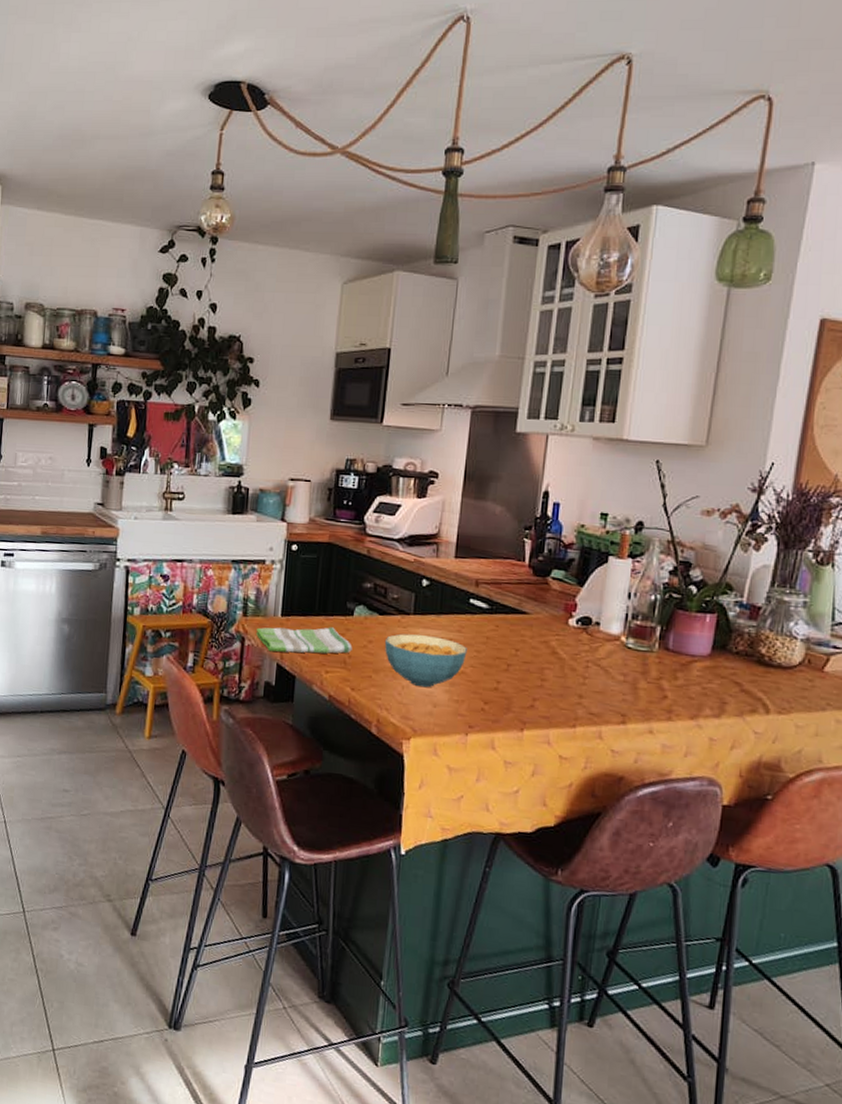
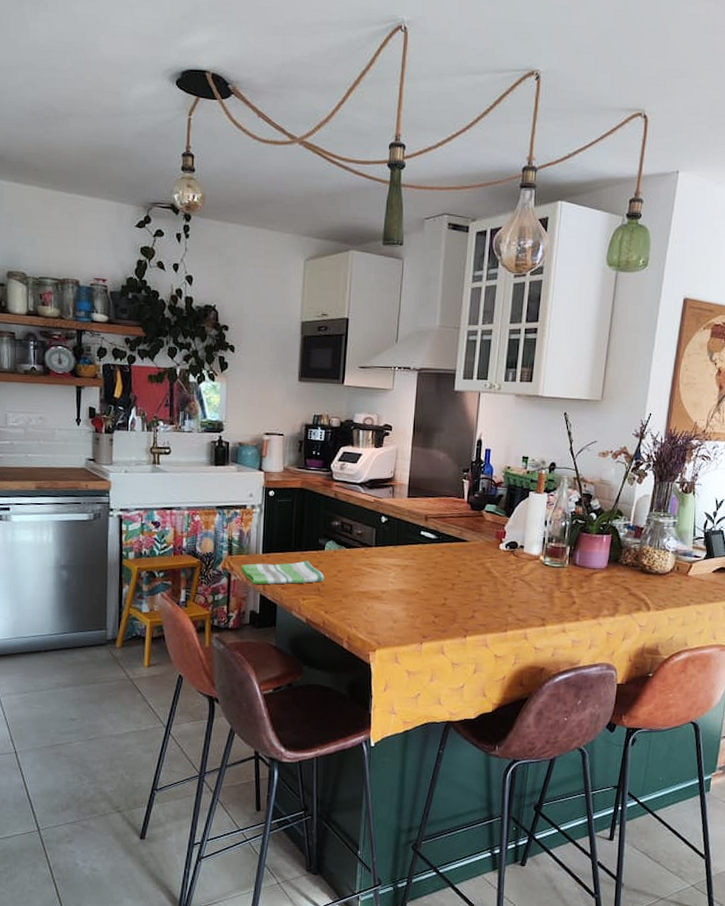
cereal bowl: present [384,633,467,688] -> none [351,562,420,607]

